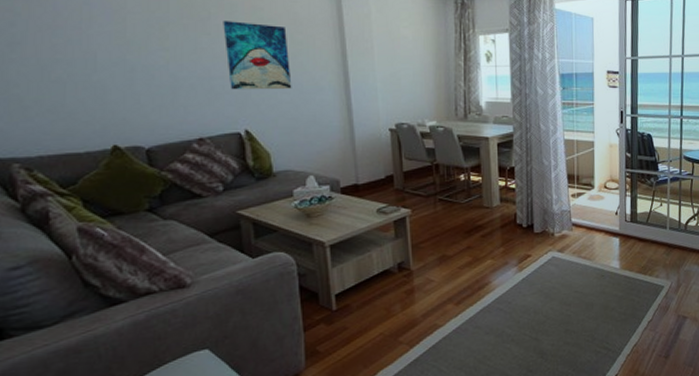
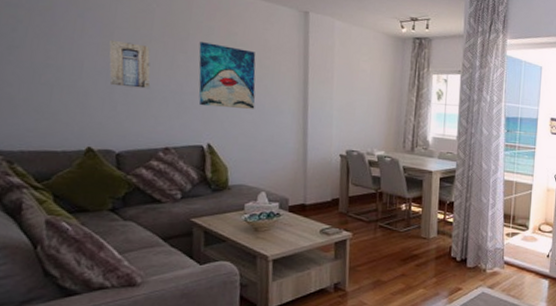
wall art: none [123,26,175,77] -> present [109,39,151,89]

